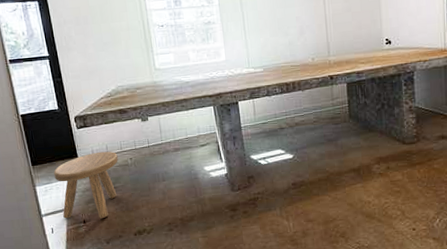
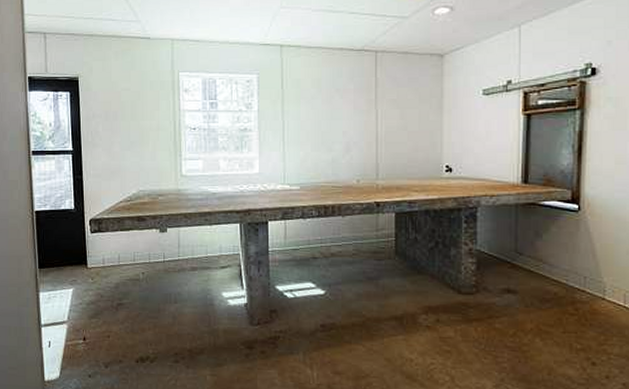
stool: present [53,151,118,219] -> none [60,261,129,338]

